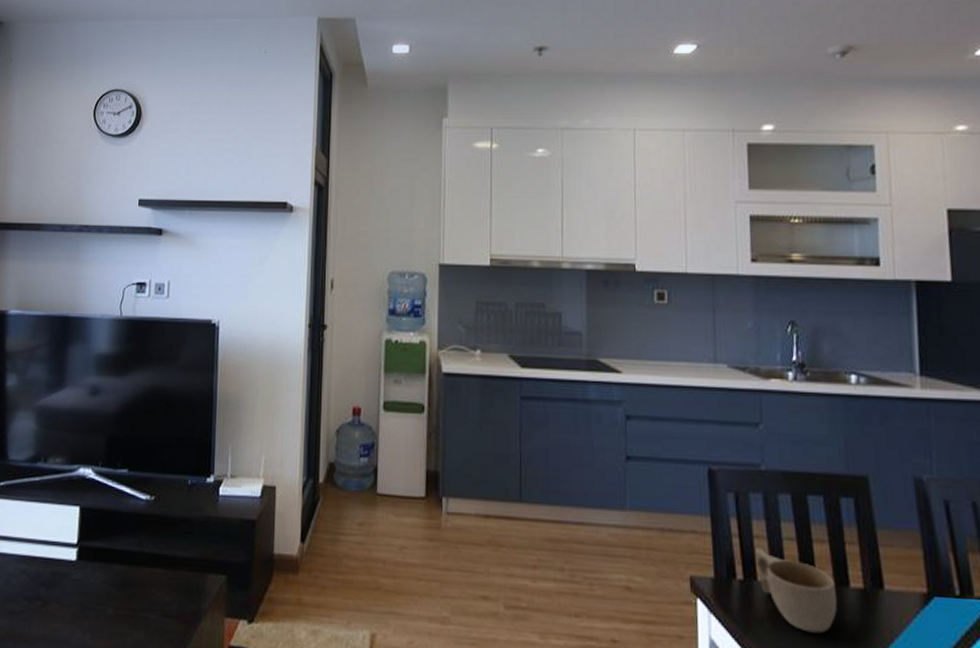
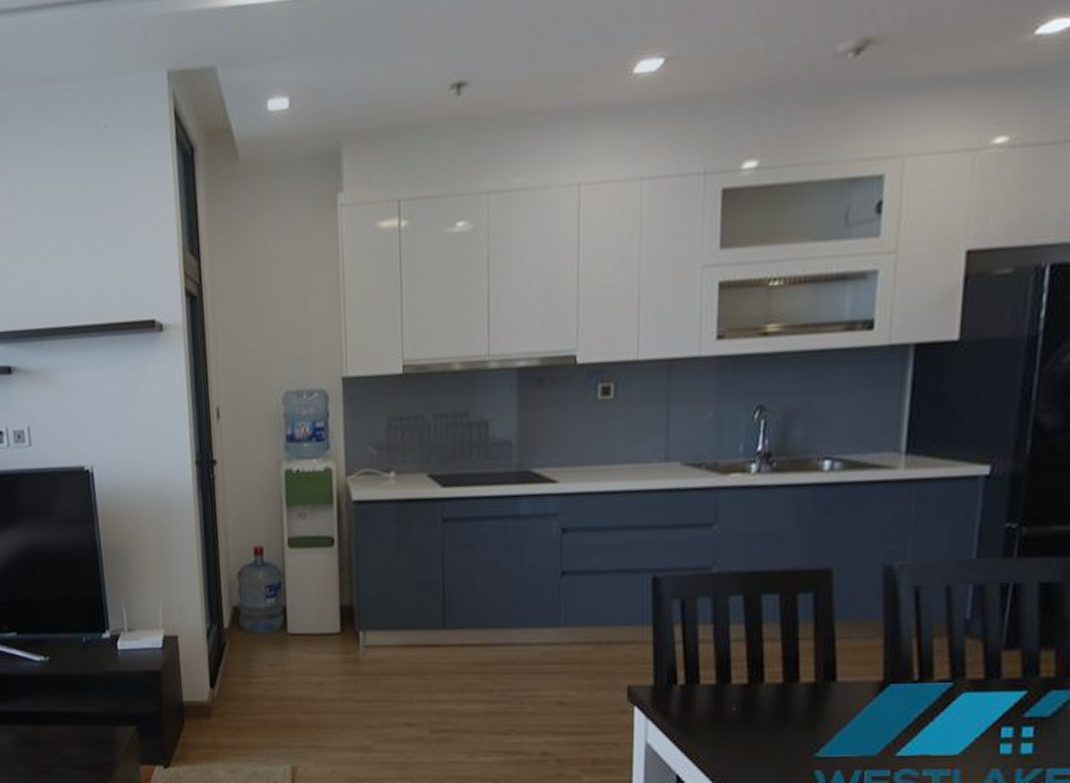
cup: present [755,547,838,634] -> none [700,651,785,729]

